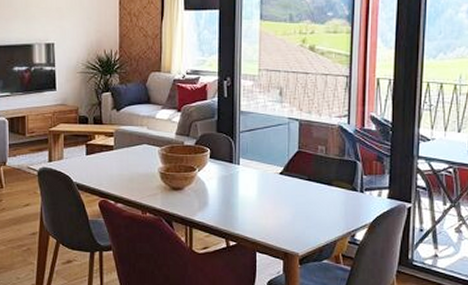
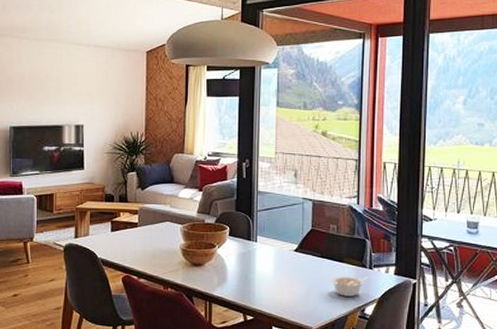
legume: none [319,200,359,221] -> present [331,276,369,297]

